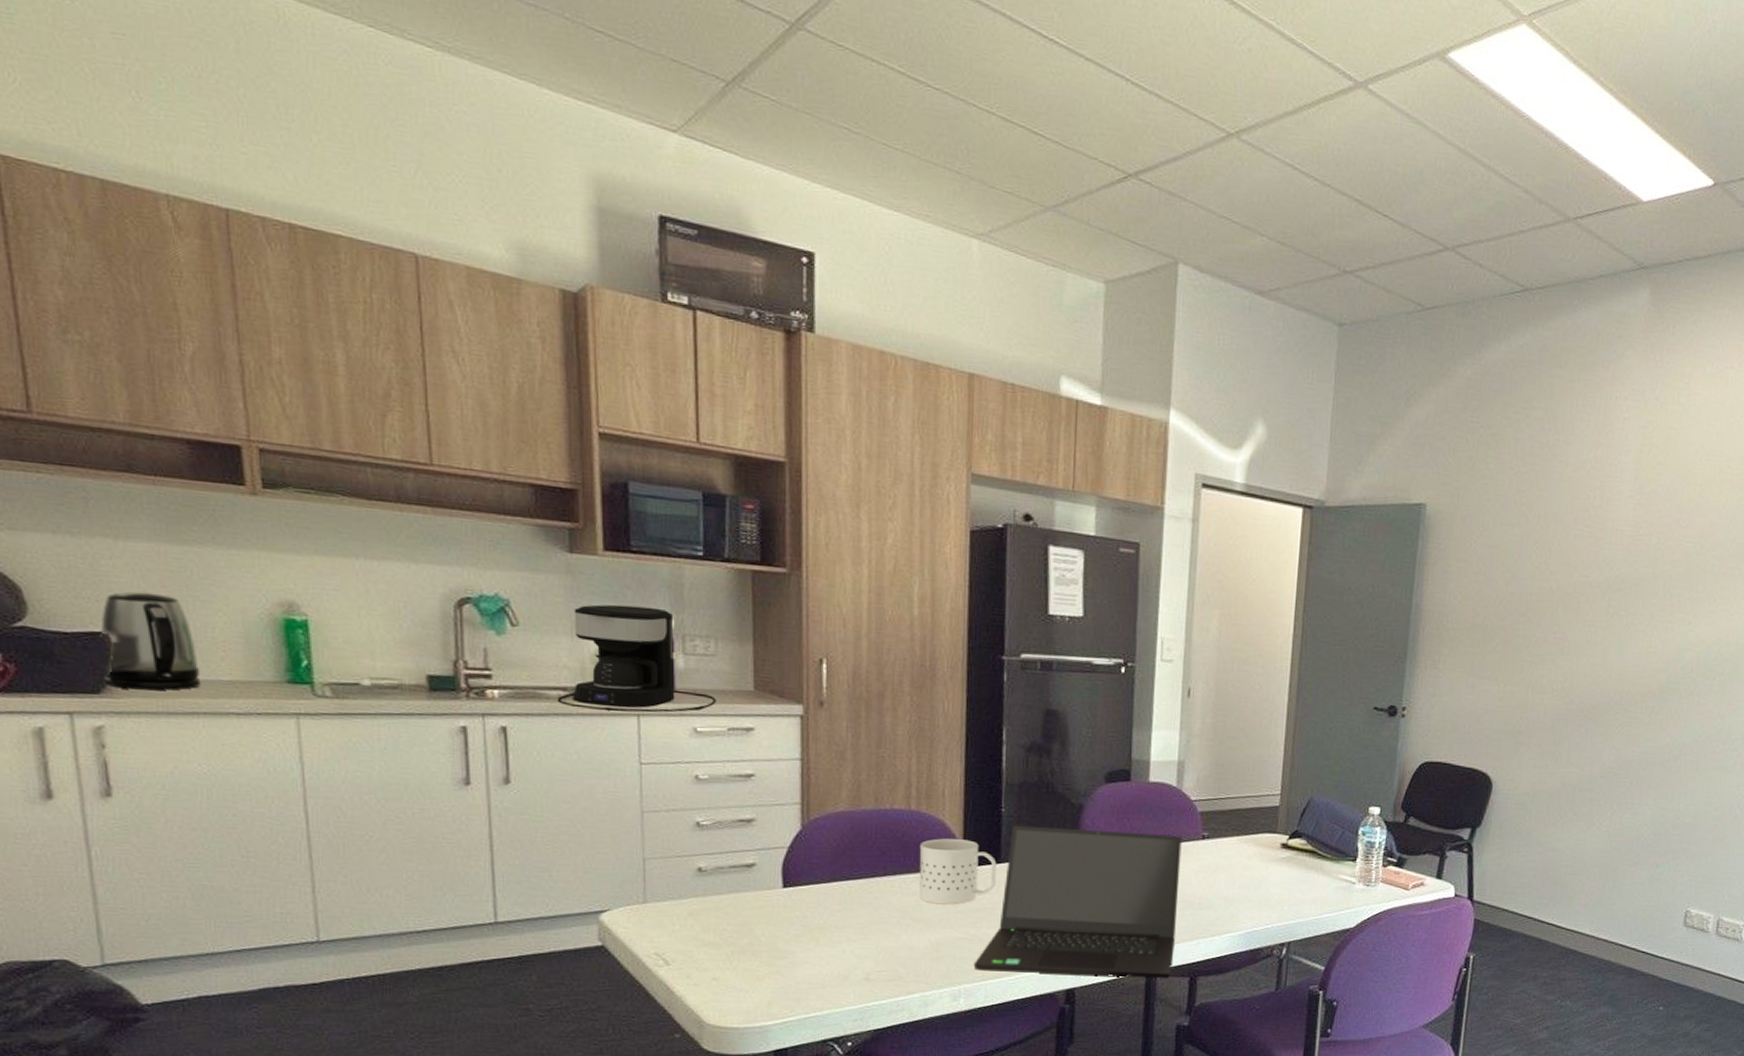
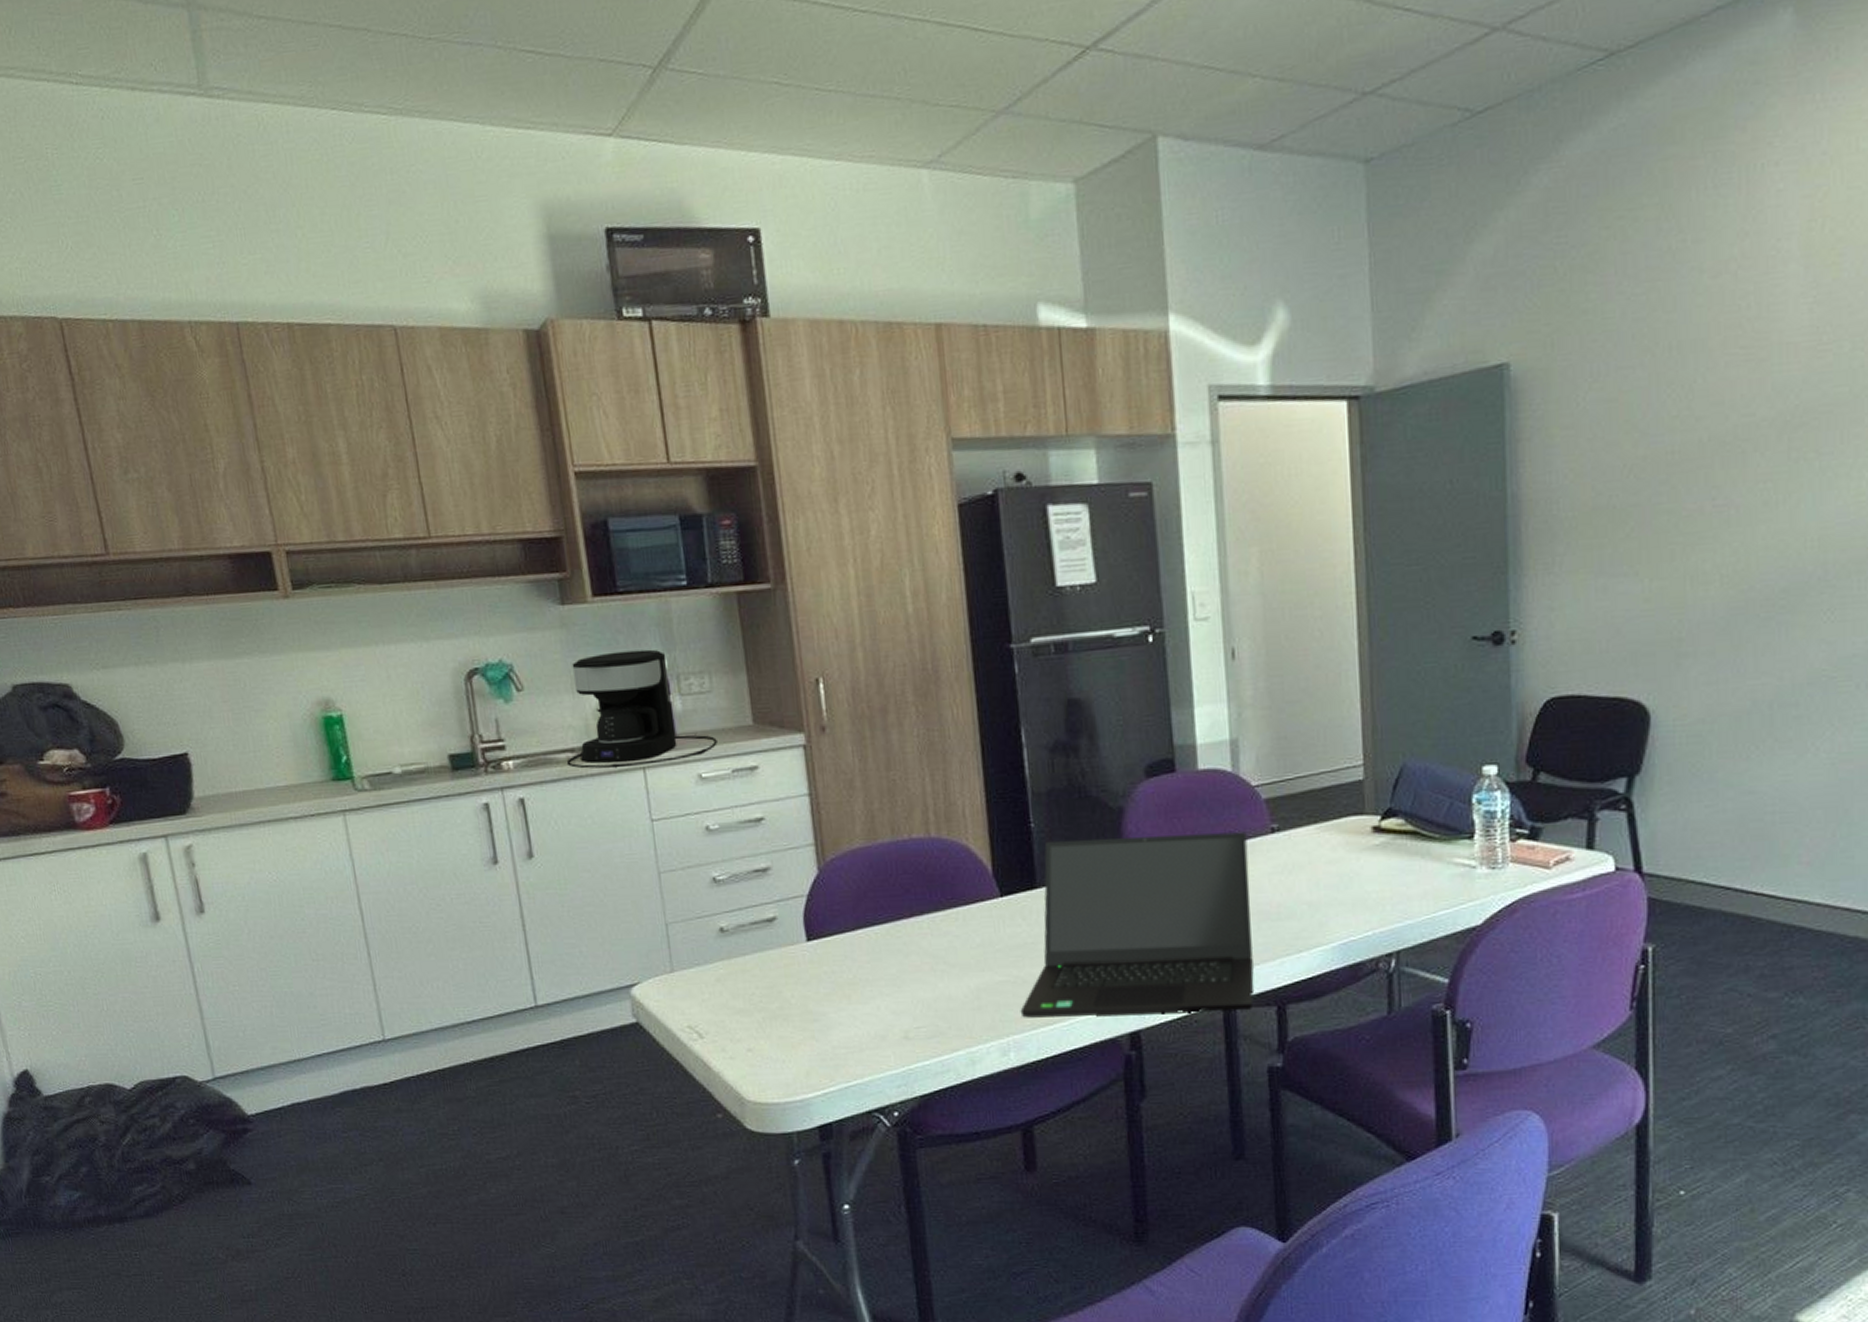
kettle: present [100,591,201,691] -> none [180,709,264,807]
mug: present [919,838,997,905] -> none [945,865,1035,944]

